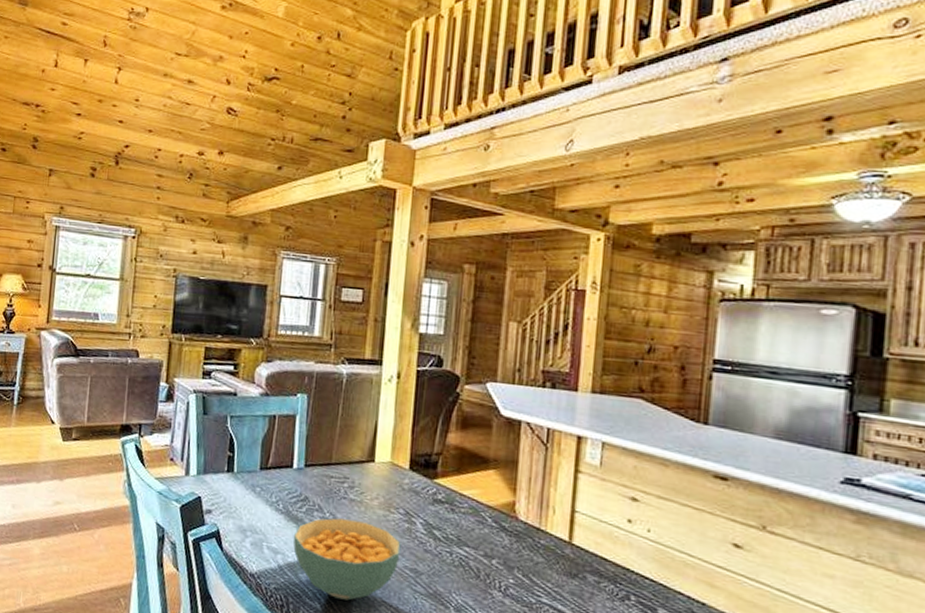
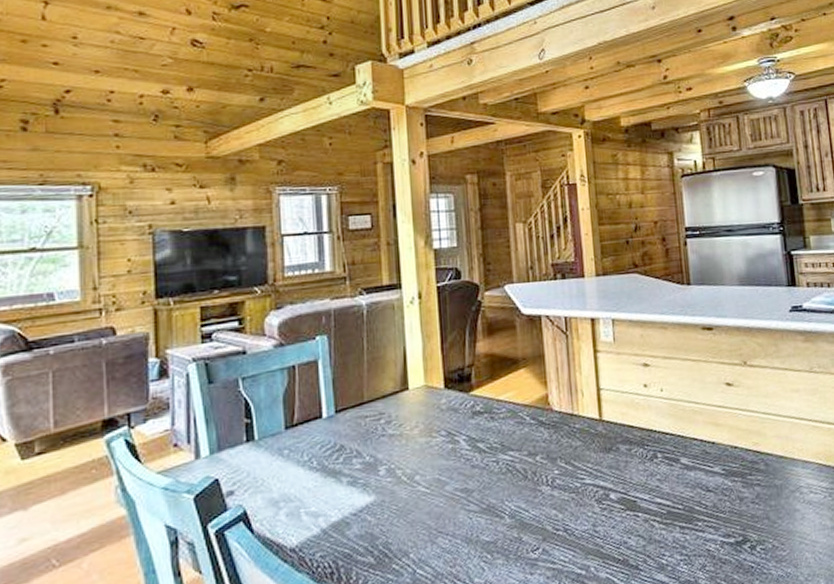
cereal bowl: present [293,518,401,601] -> none [333,454,449,546]

